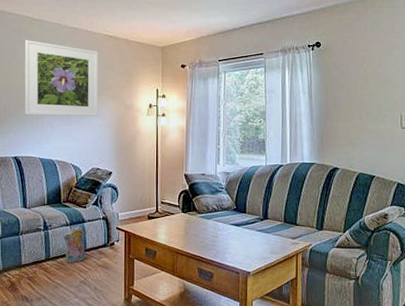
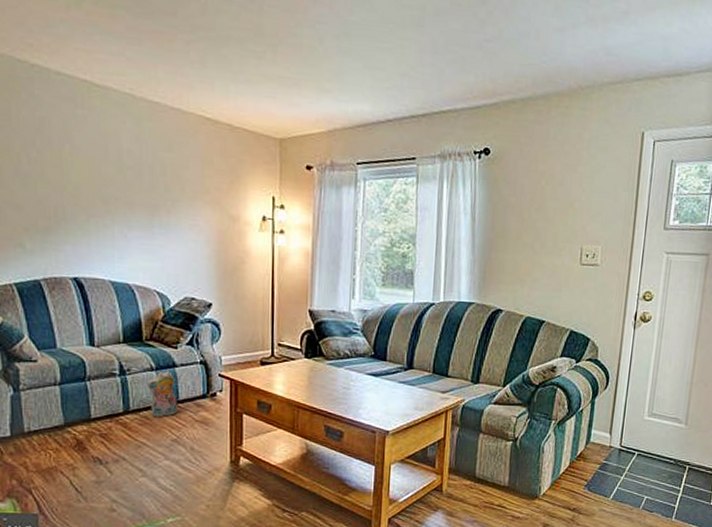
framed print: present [24,40,99,116] -> none [81,114,192,229]

